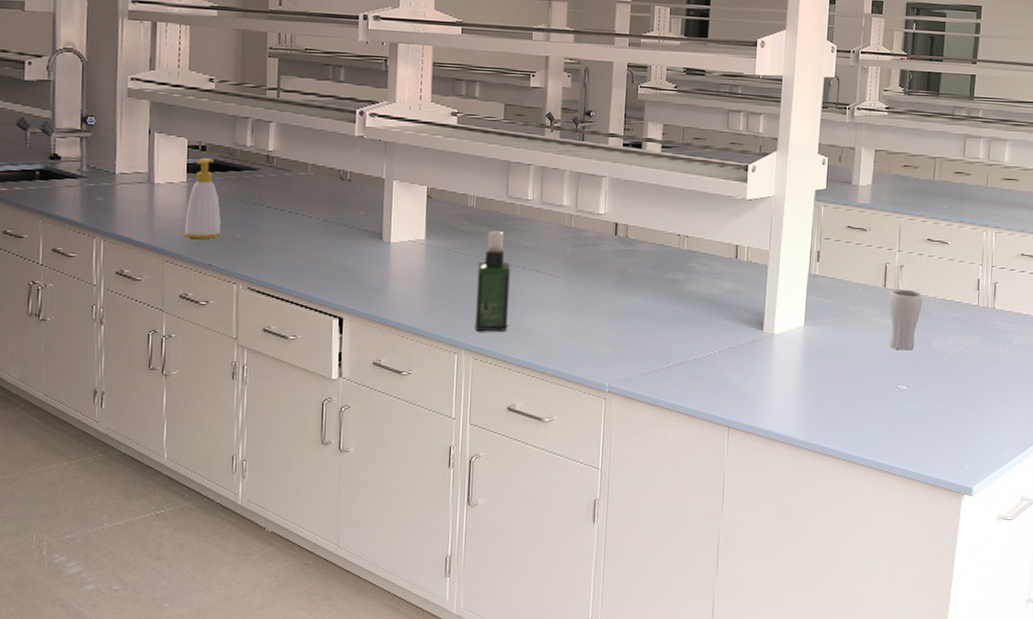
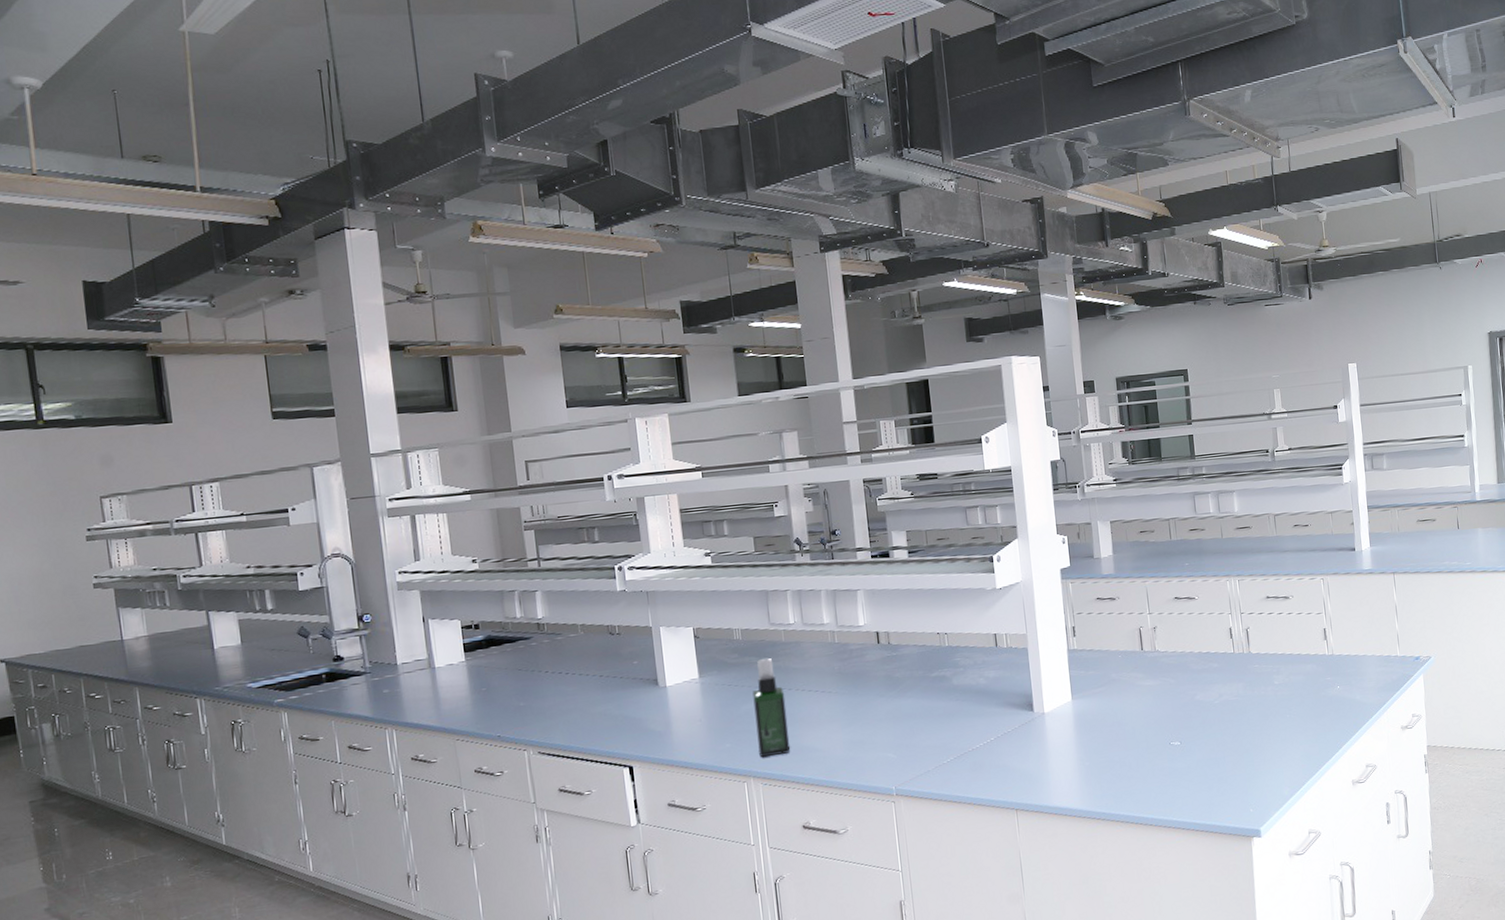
soap bottle: present [184,158,222,240] -> none [469,635,506,715]
drinking glass: present [889,289,924,351] -> none [1148,648,1182,708]

